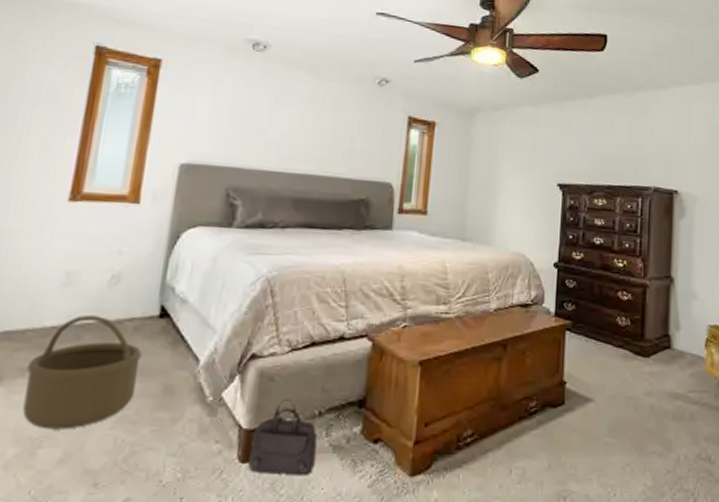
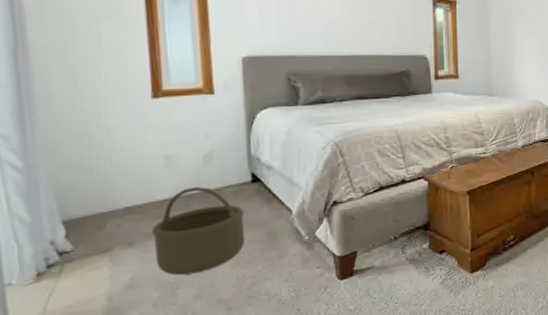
handbag: present [248,400,318,476] -> none [345,231,398,285]

